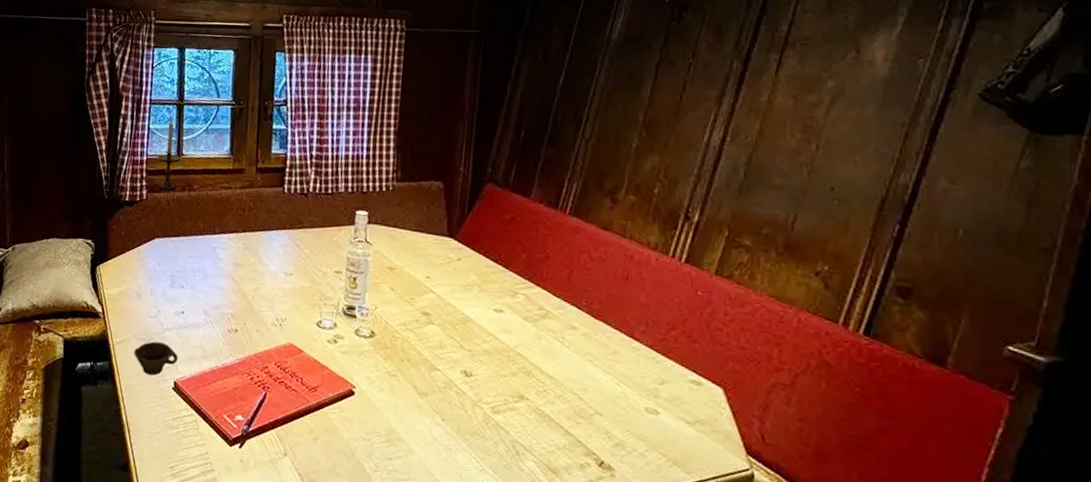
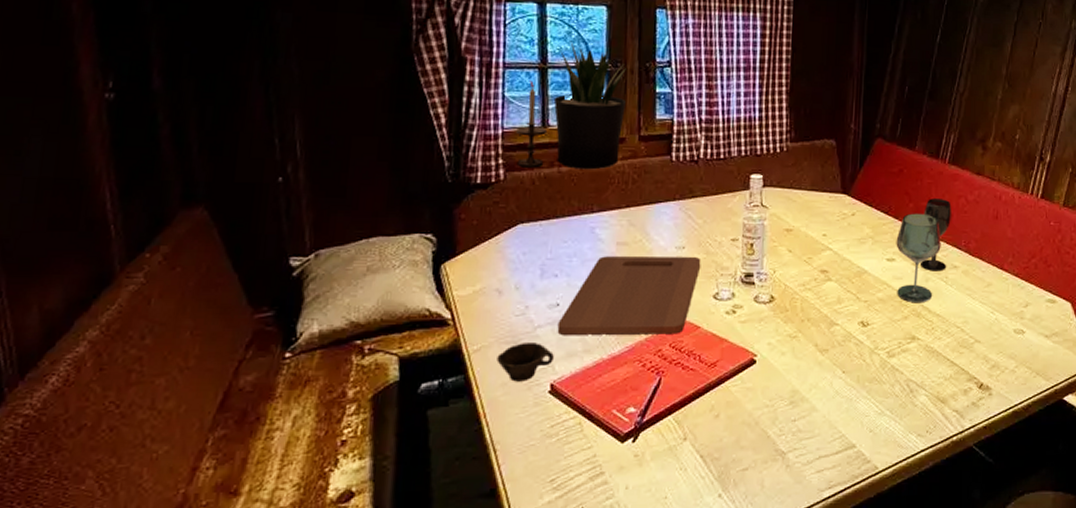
cutting board: none [181,274,307,355] -> present [557,256,701,335]
planter: none [187,81,248,195] -> present [553,41,626,169]
wine glass: none [504,264,558,362] -> present [896,213,941,303]
wine glass: none [533,251,572,330] -> present [921,198,953,272]

